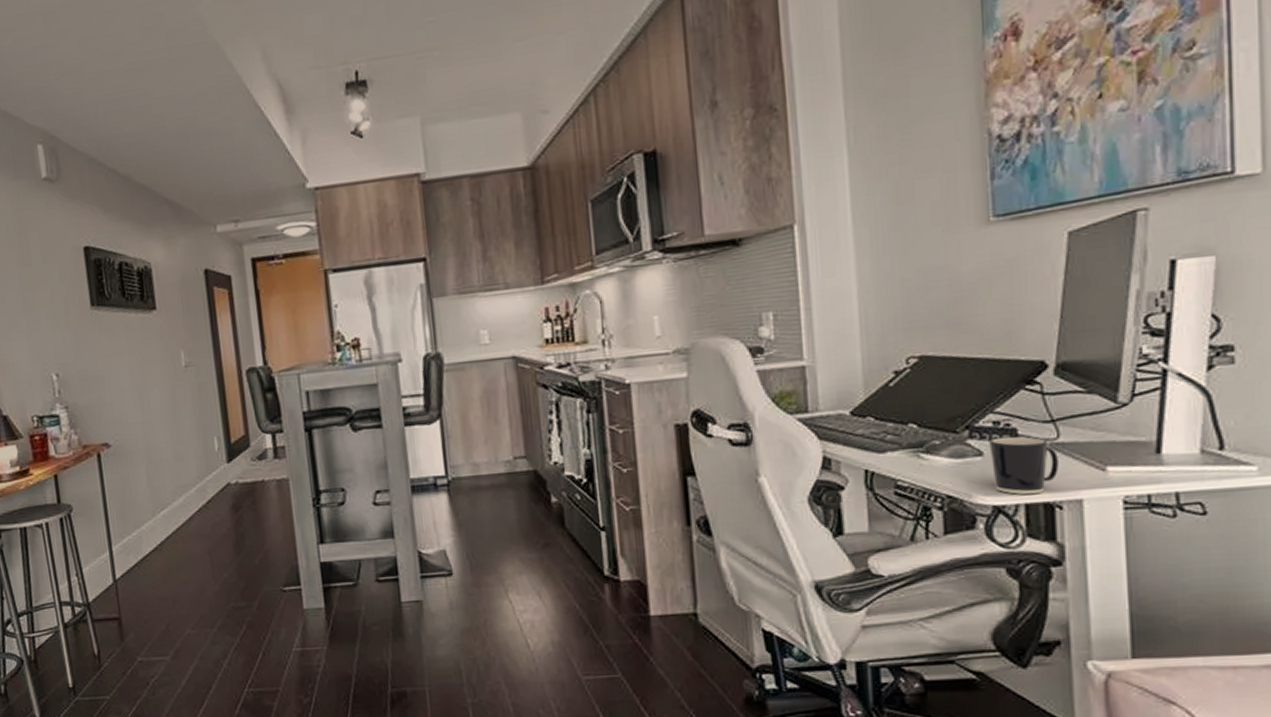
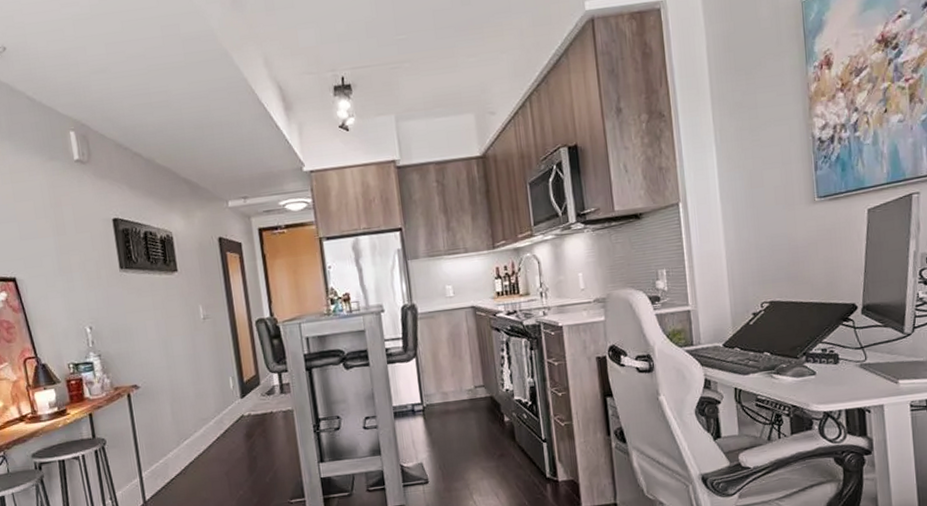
mug: present [989,436,1059,495] -> none [819,359,867,403]

